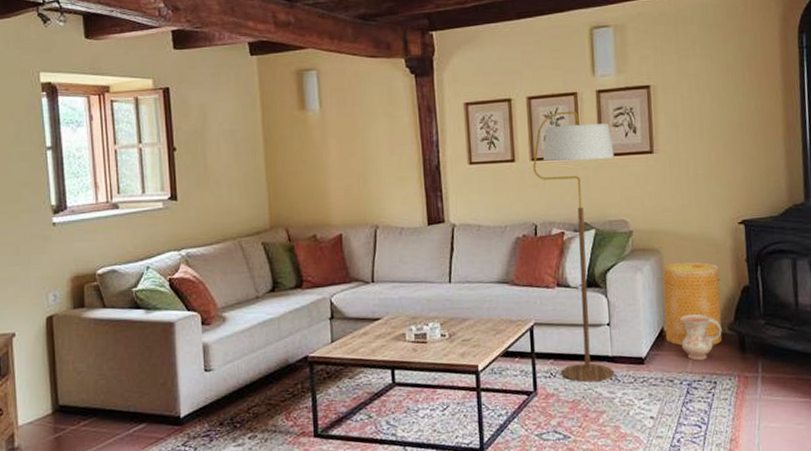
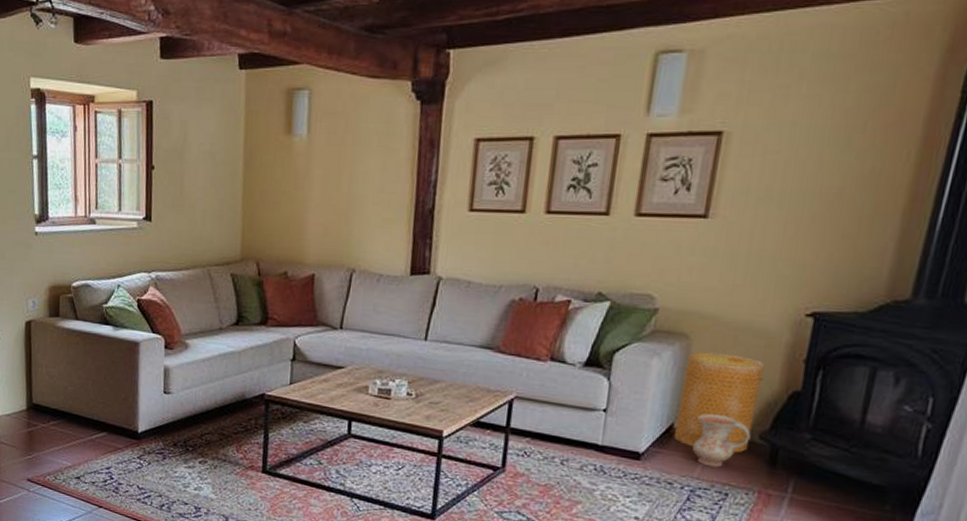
floor lamp: present [533,111,615,383] -> none [536,157,656,471]

